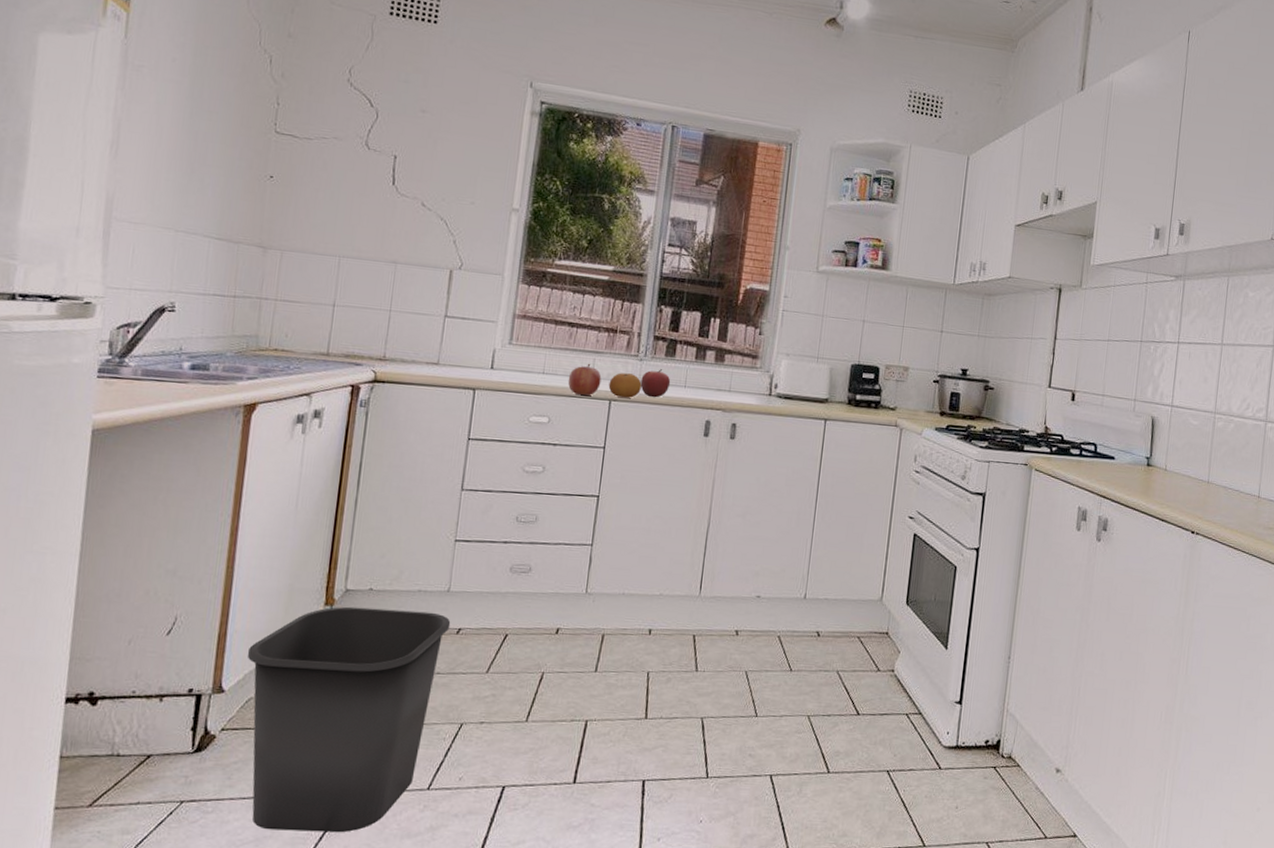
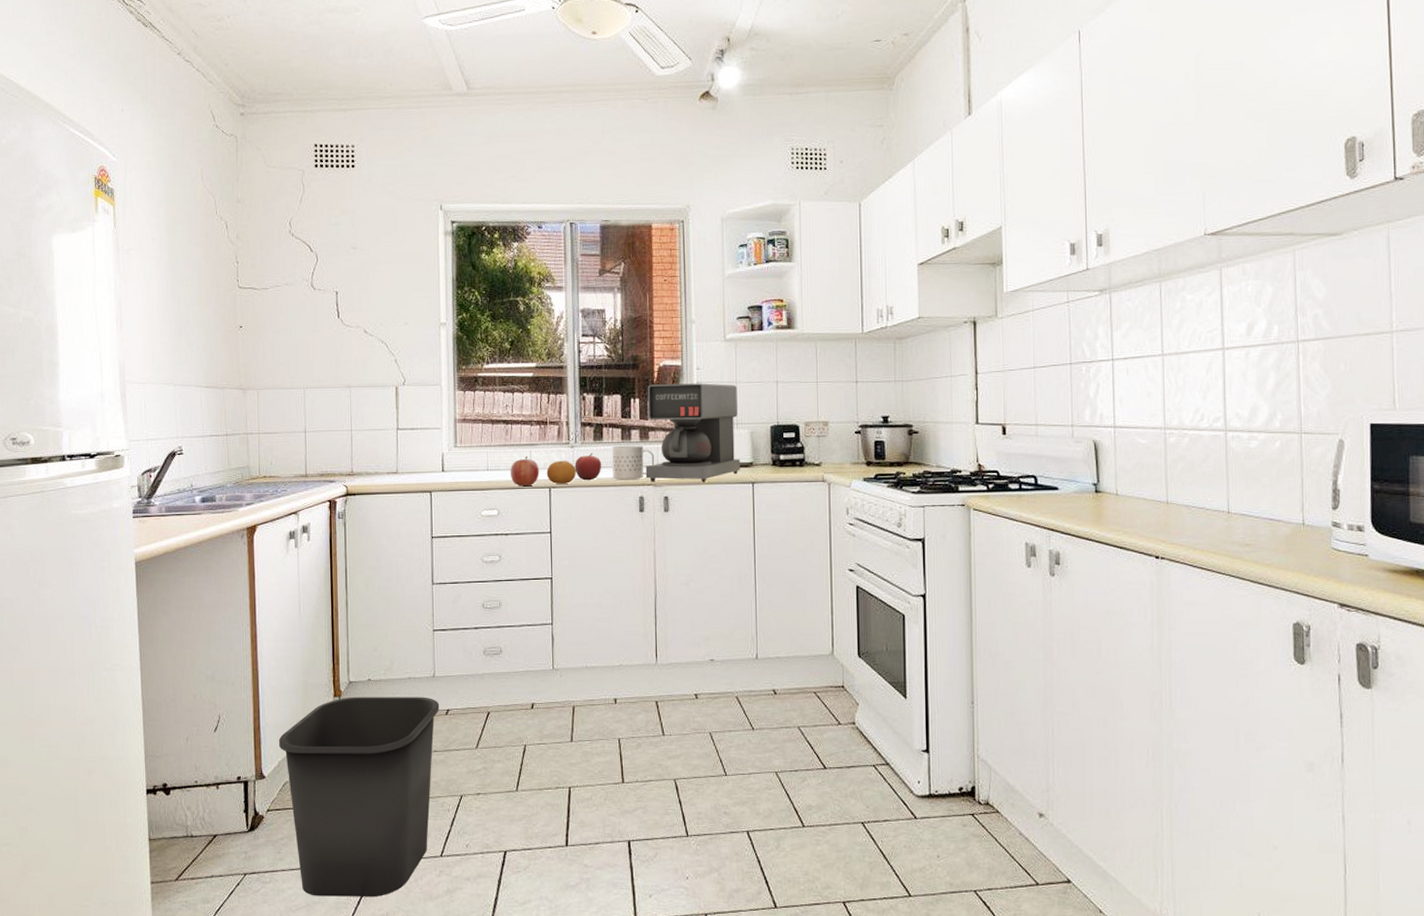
mug: none [679,364,728,402] -> present [611,445,655,480]
coffee maker: none [715,306,823,414] -> present [645,383,740,483]

